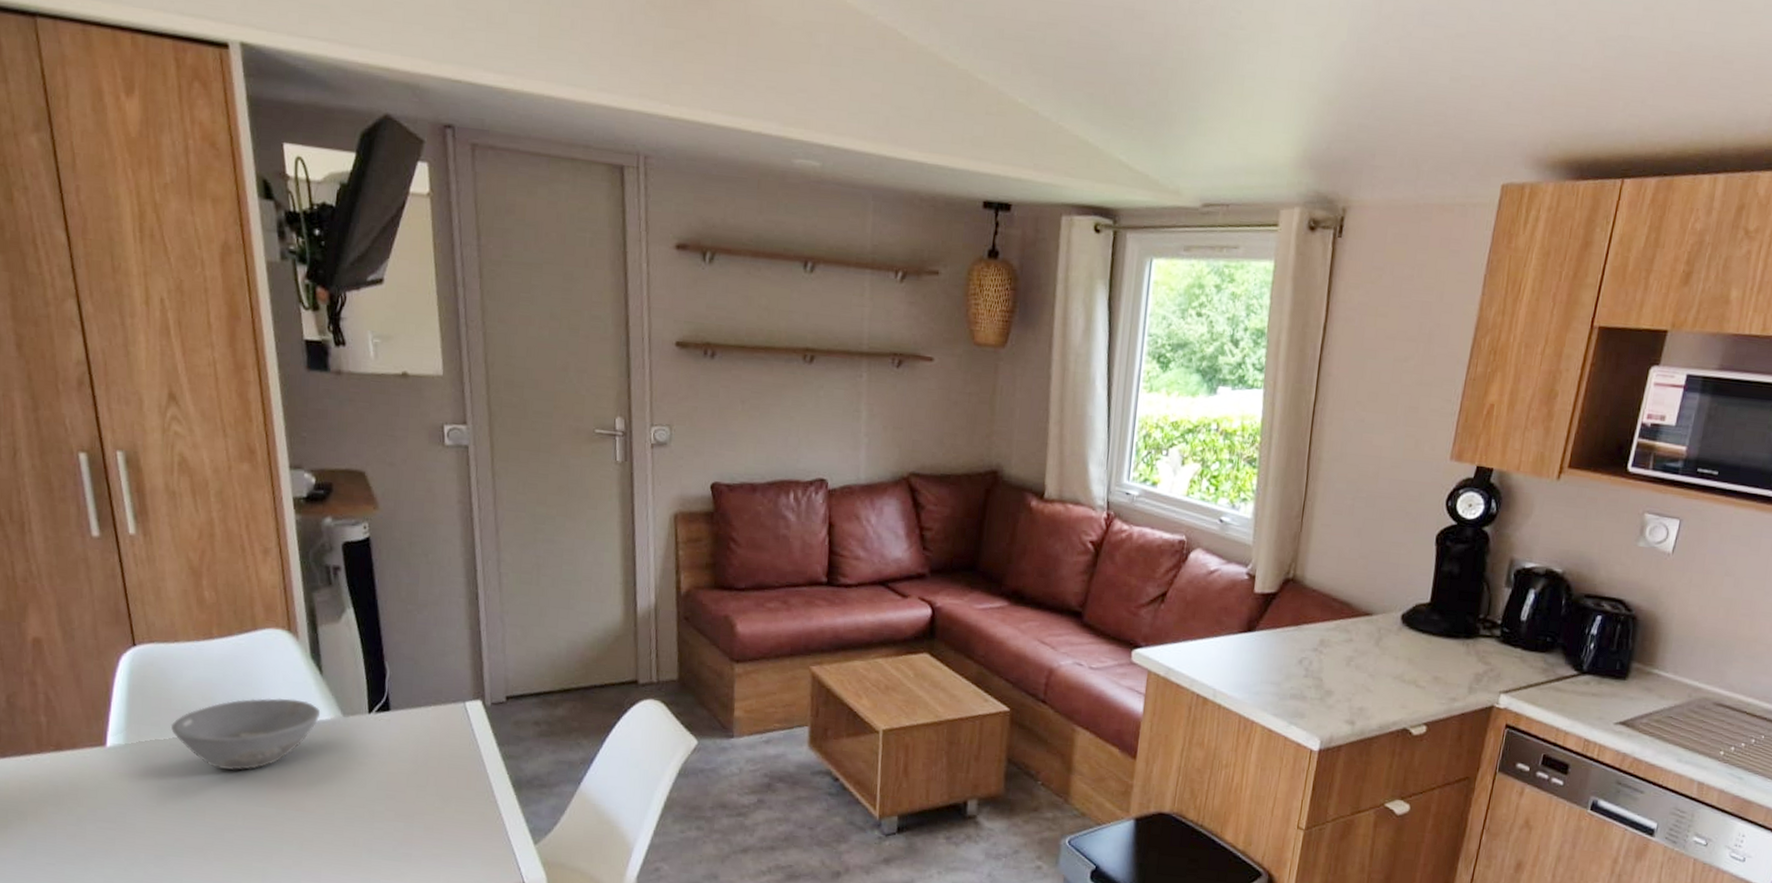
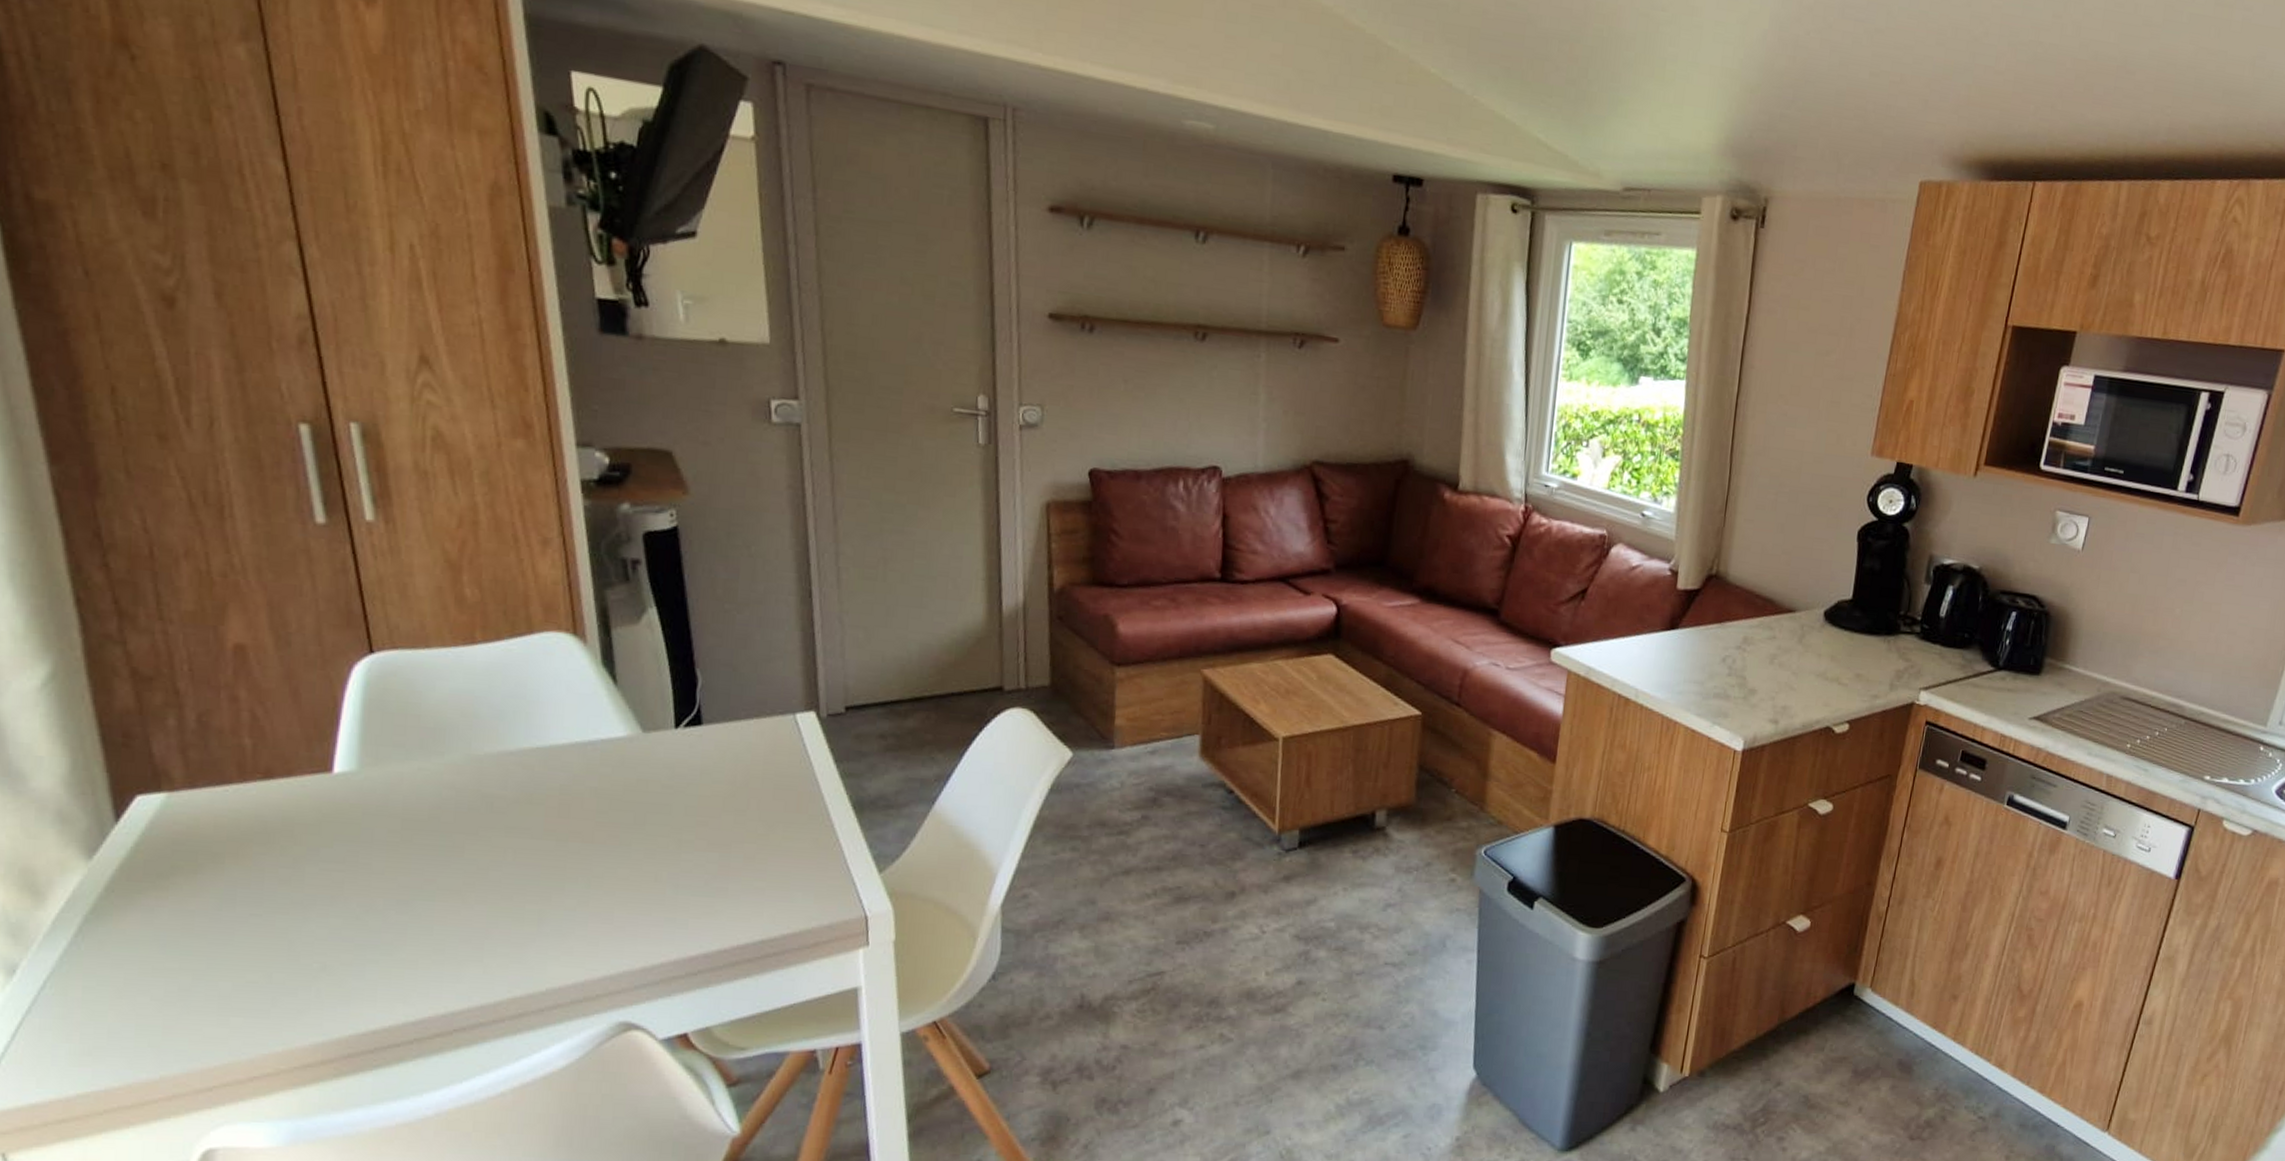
bowl: present [170,697,321,770] -> none [419,712,615,797]

